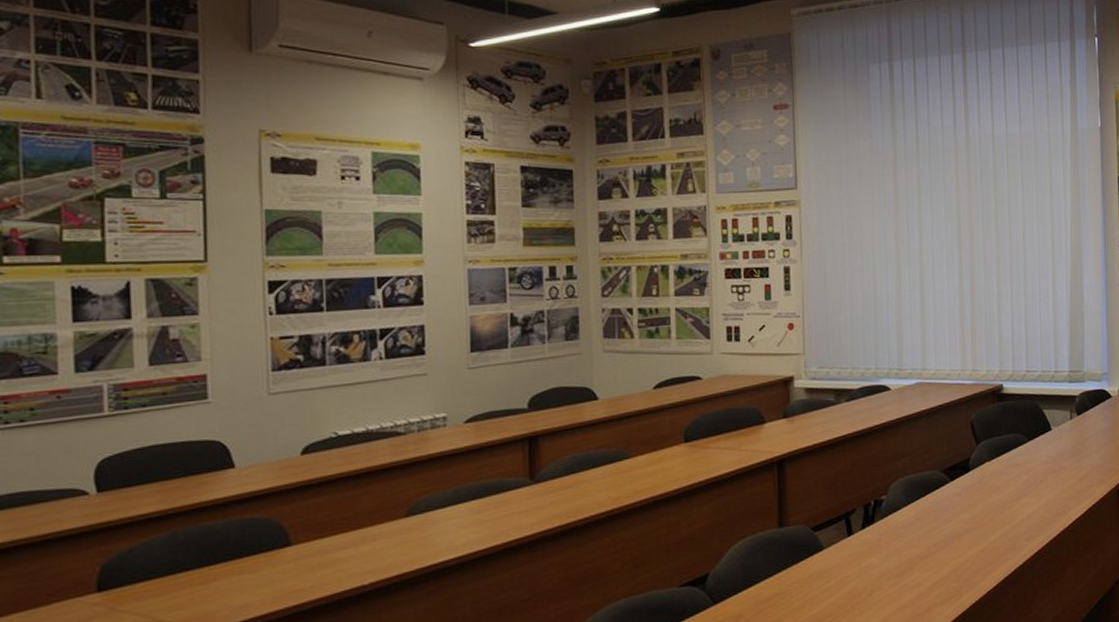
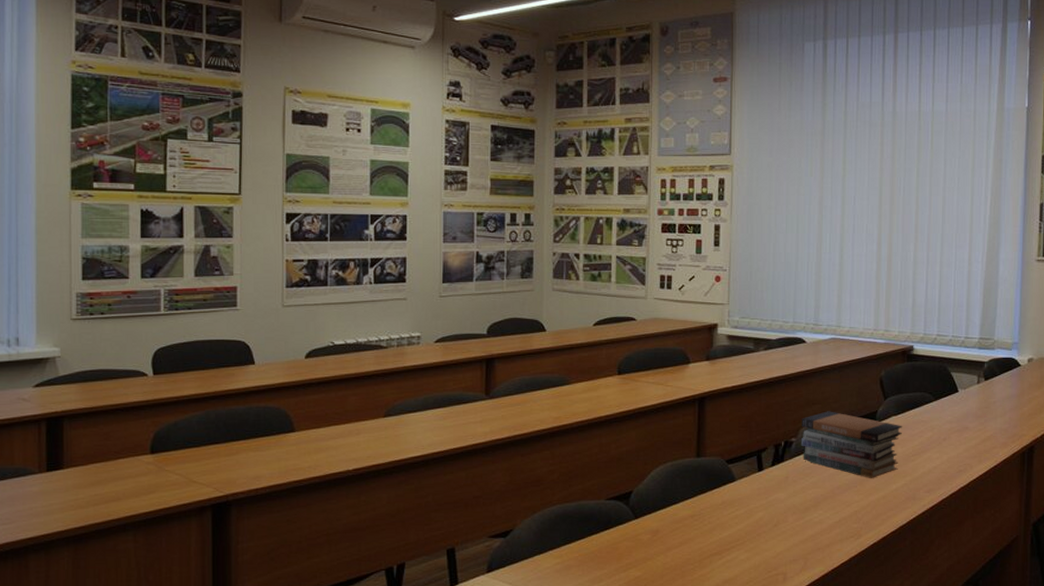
book stack: none [891,462,998,532] -> present [802,411,903,478]

